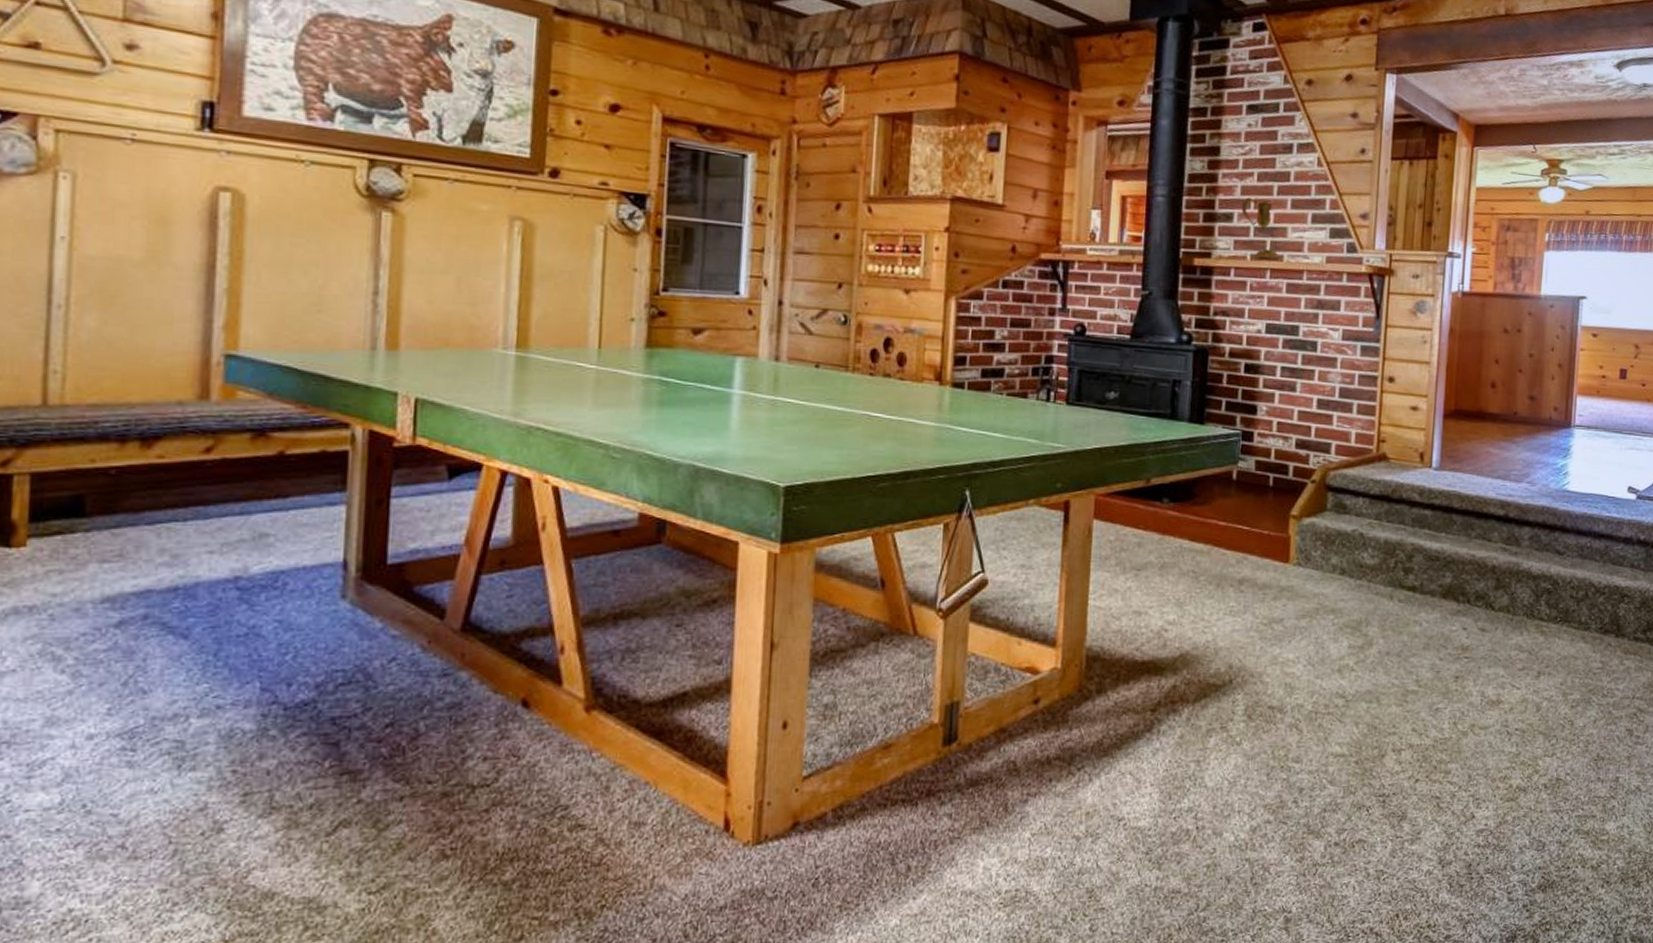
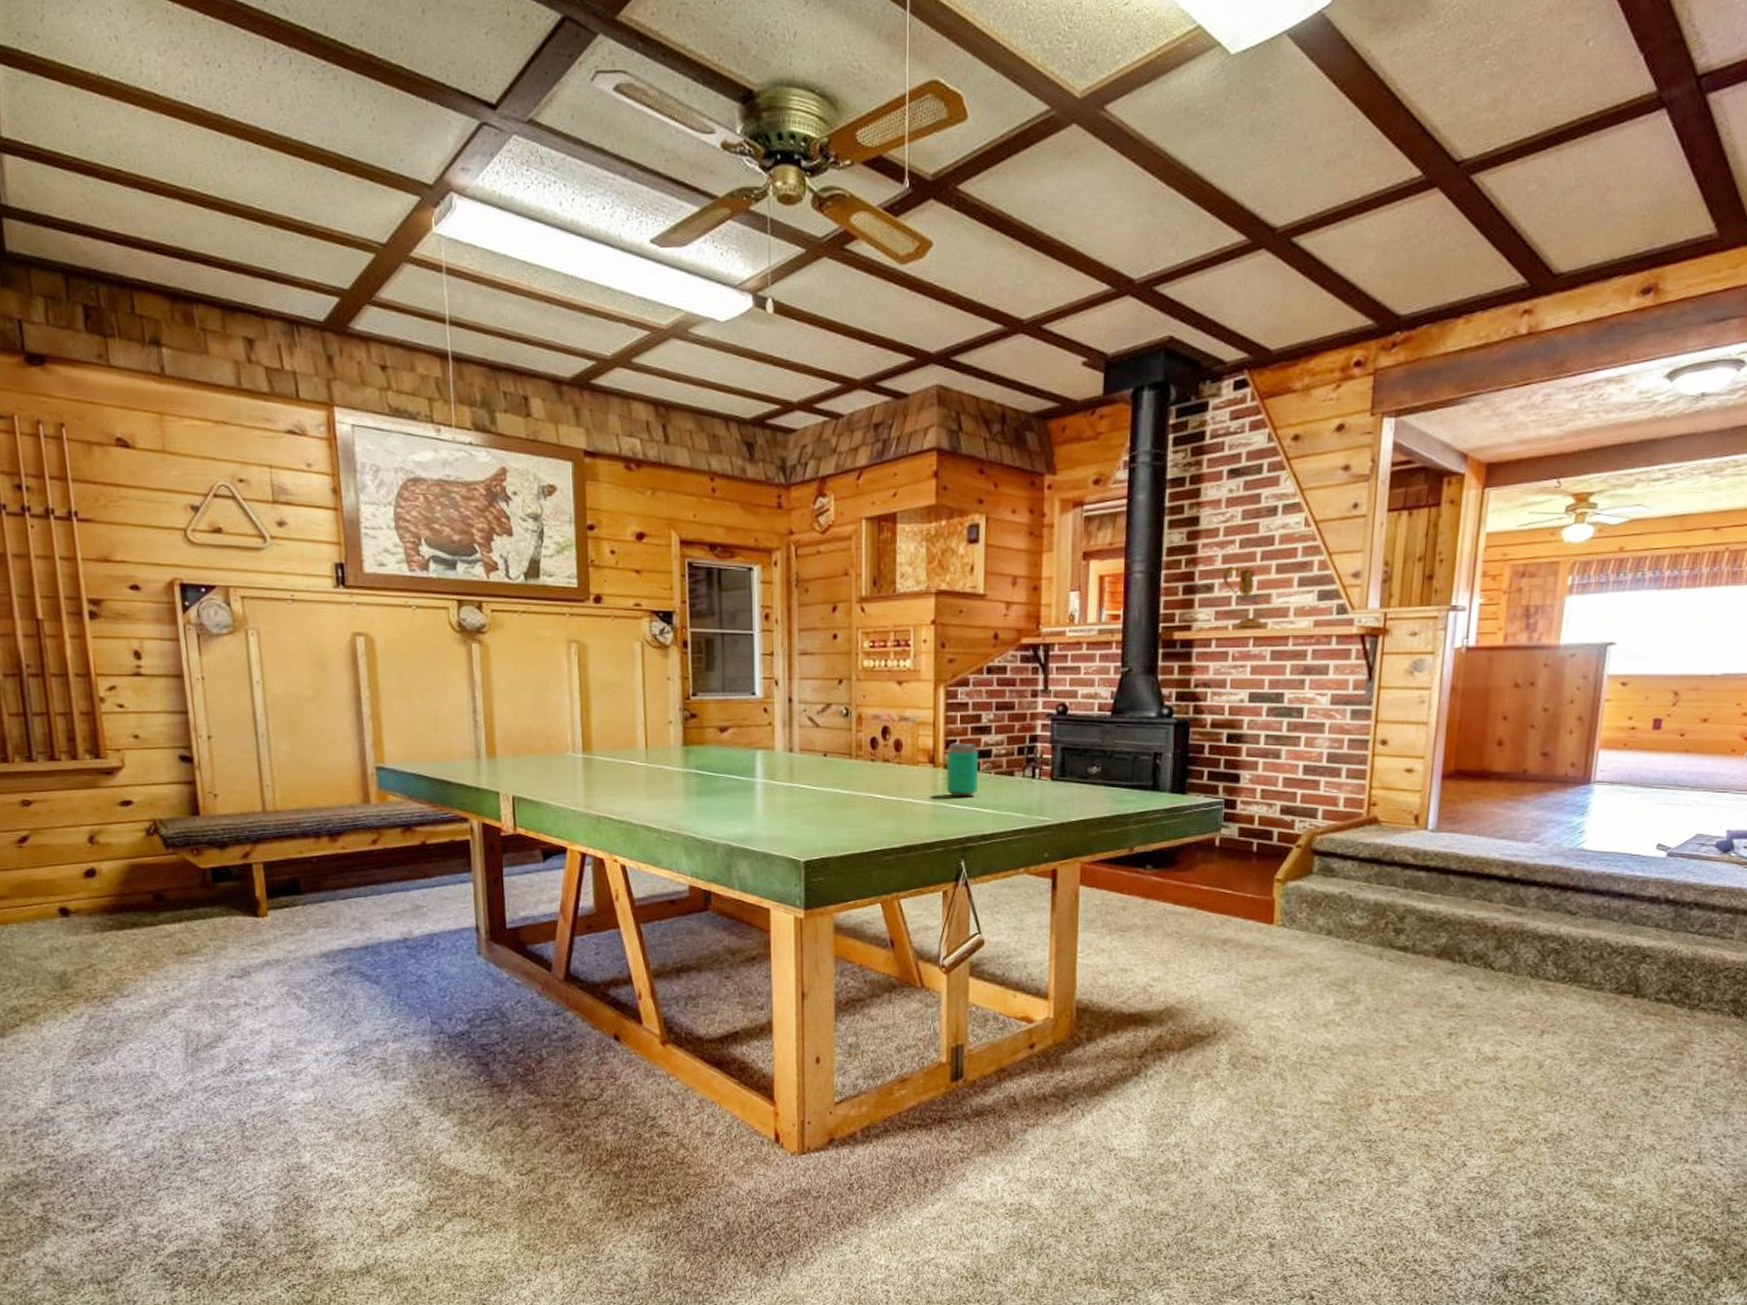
beverage can: none [952,359,990,420] -> present [945,742,978,797]

